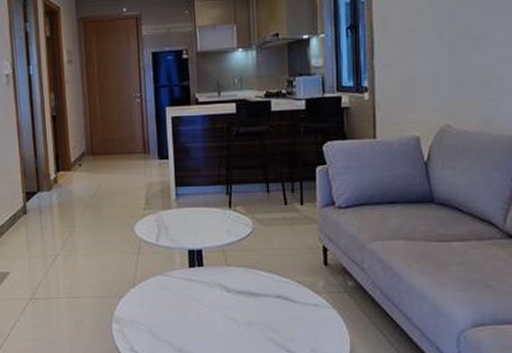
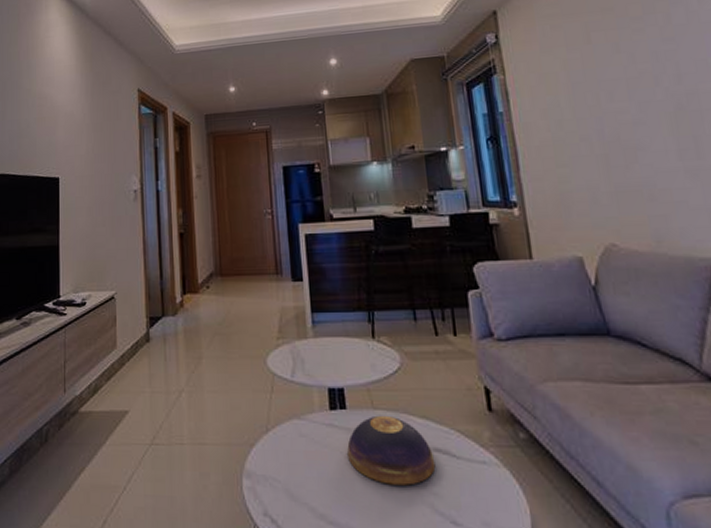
decorative bowl: none [203,271,277,324] -> present [347,415,436,486]

